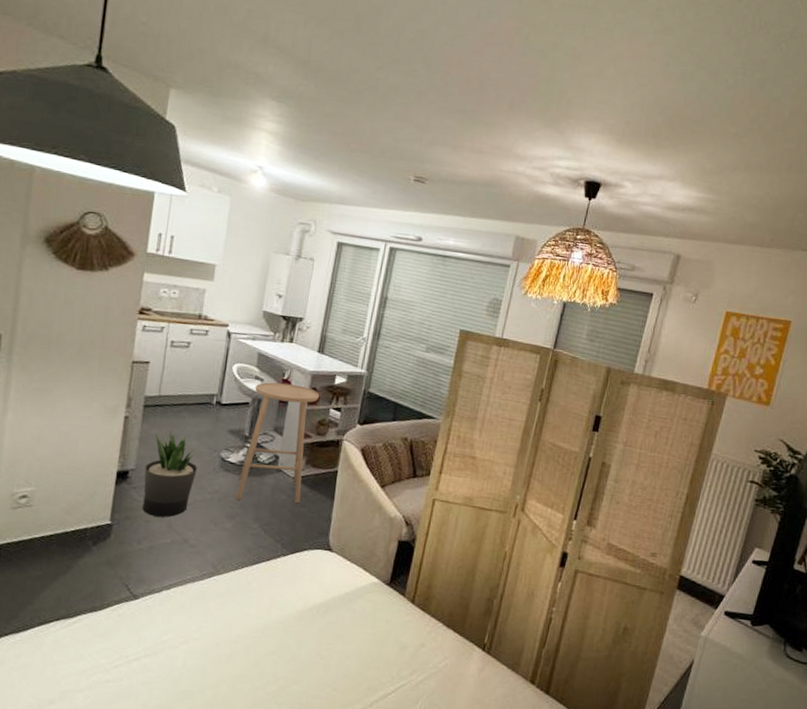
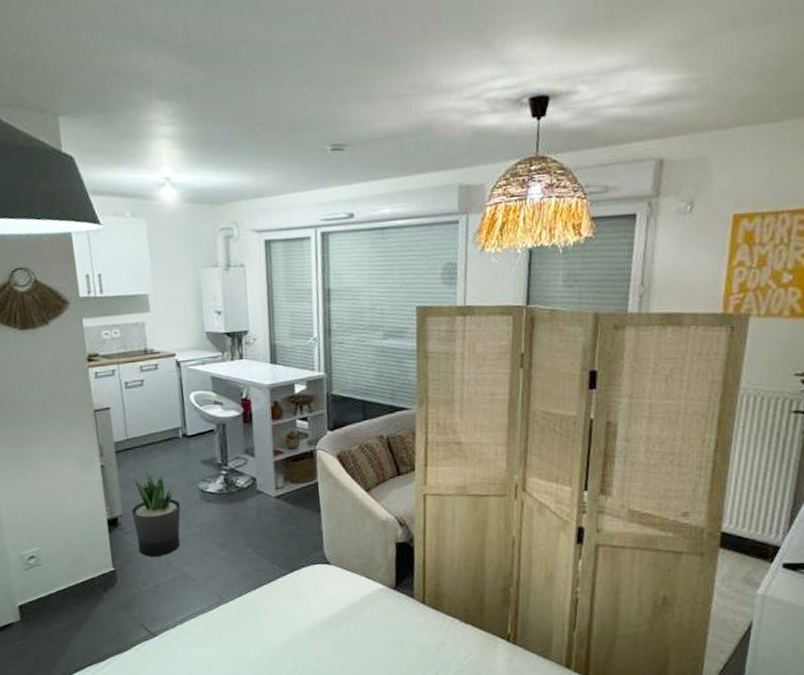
stool: present [235,382,320,504] -> none [216,402,287,529]

